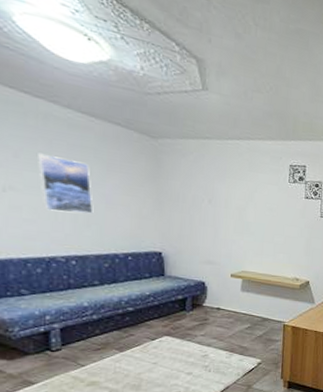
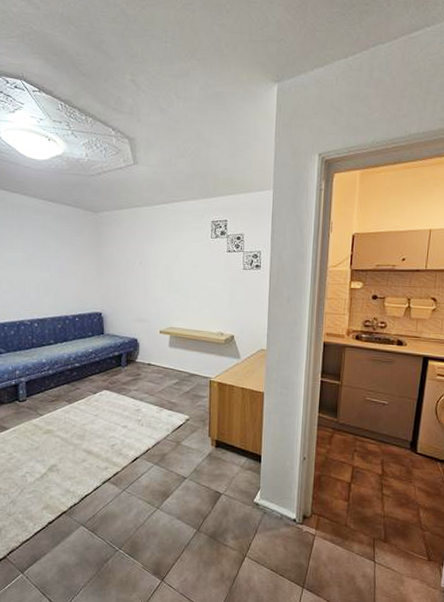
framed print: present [38,153,94,214] -> none [13,236,51,283]

